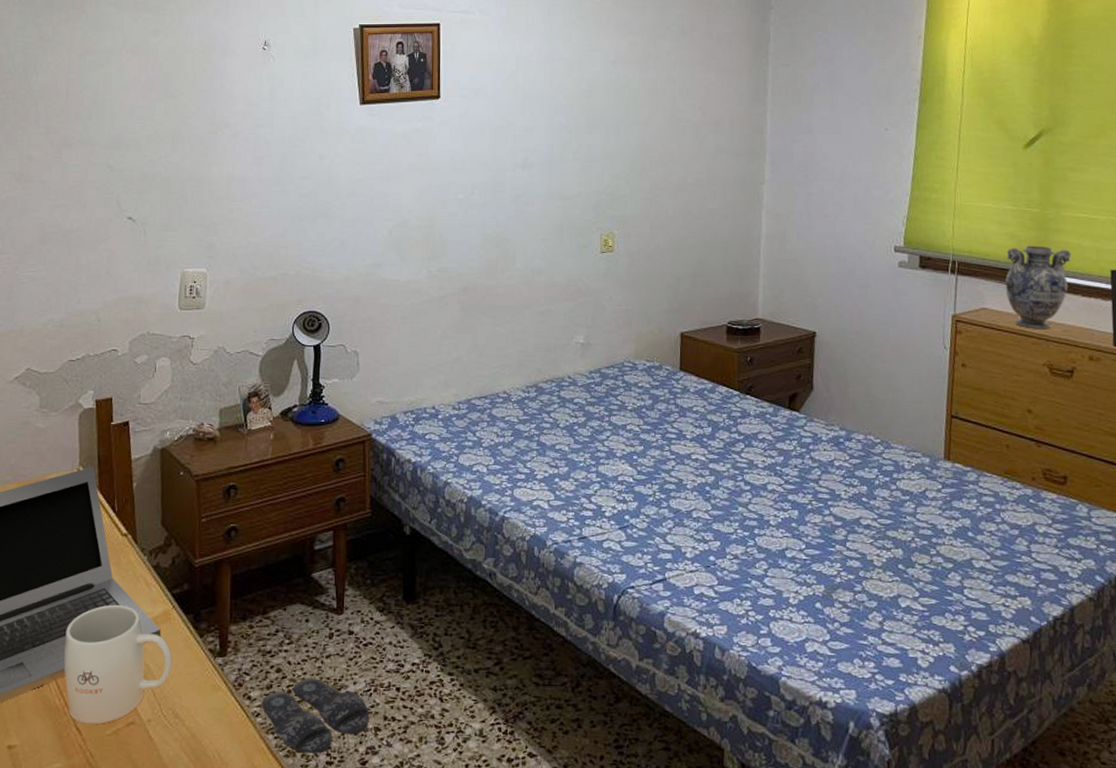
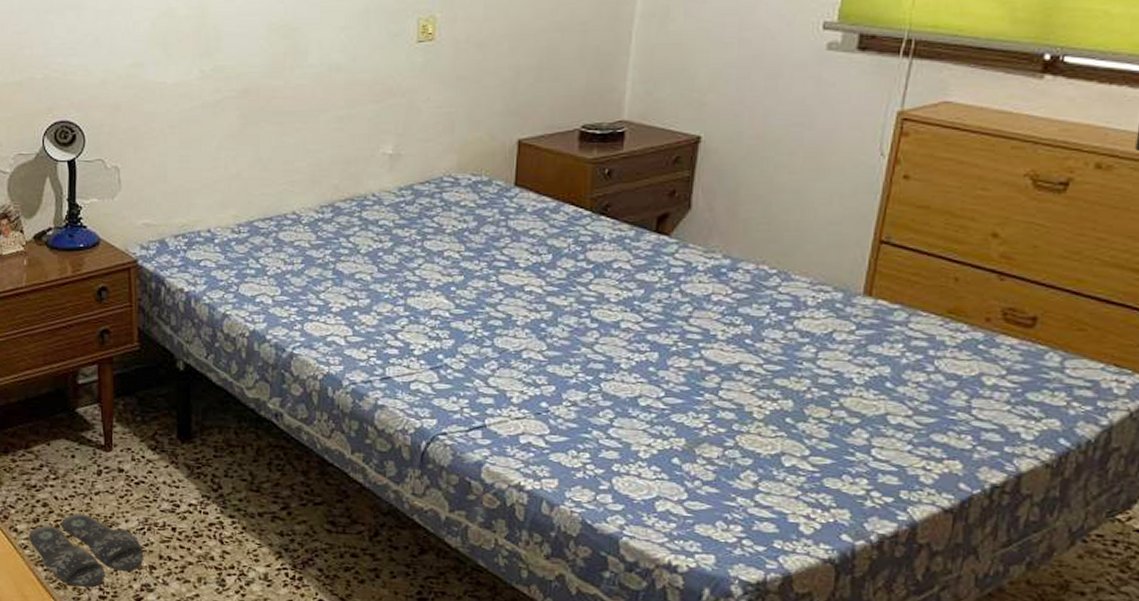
decorative vase: present [1005,245,1071,330] -> none [981,14,1091,129]

